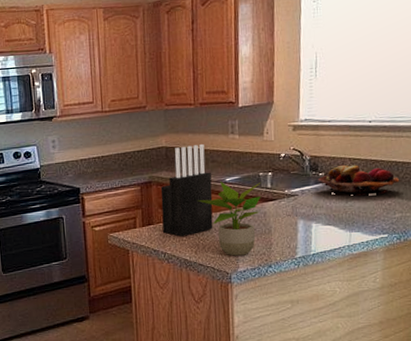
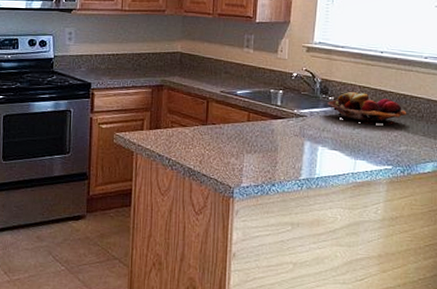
knife block: present [160,144,213,237] -> none [169,54,223,144]
potted plant: present [198,181,261,256] -> none [207,93,272,171]

